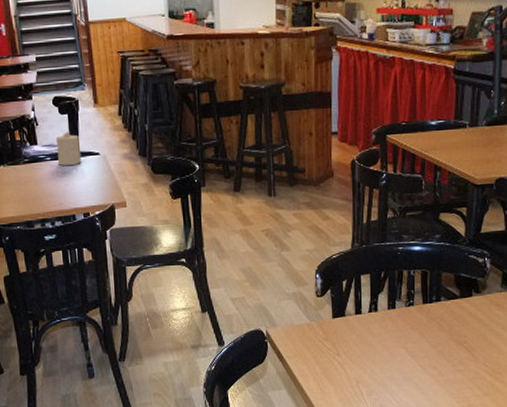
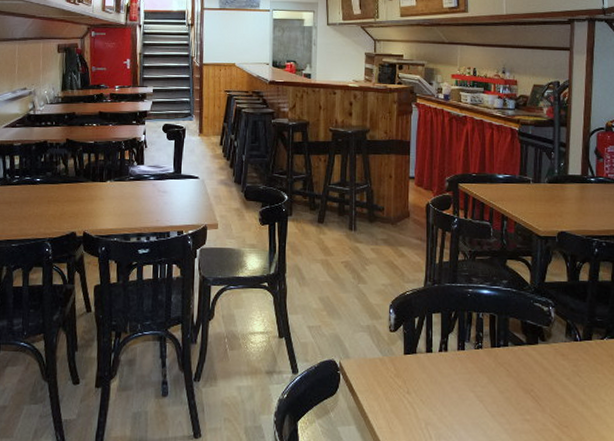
candle: present [55,132,82,166] -> none [160,156,183,187]

